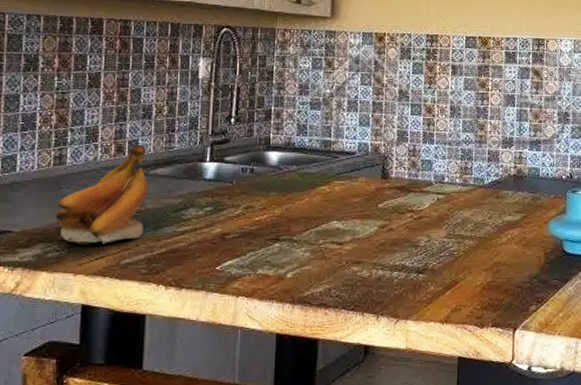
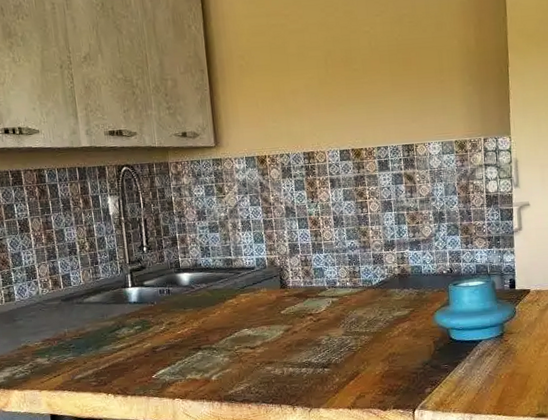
banana: present [54,144,149,246] -> none [14,277,88,366]

